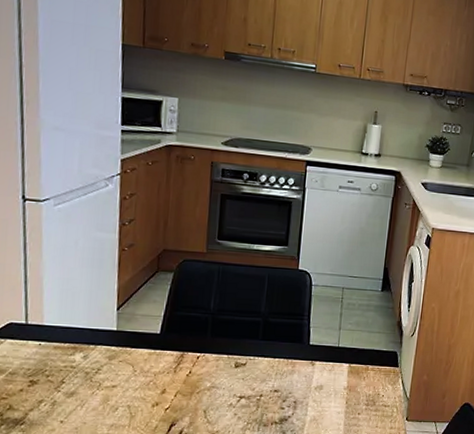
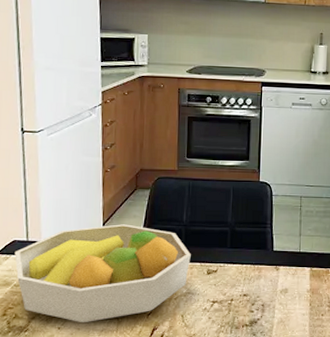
fruit bowl: none [10,309,218,416] -> present [14,224,191,322]

